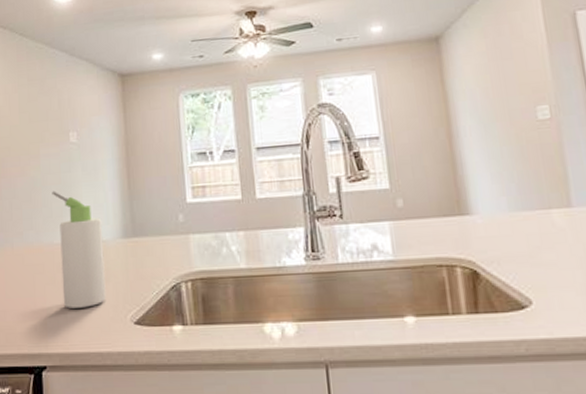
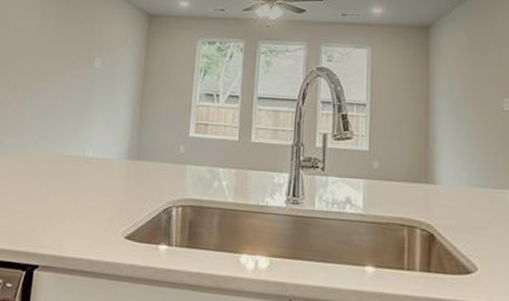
bottle: present [52,190,106,309] -> none [63,108,111,217]

